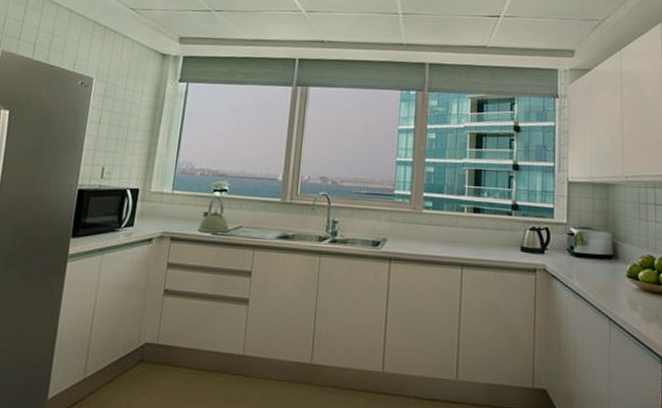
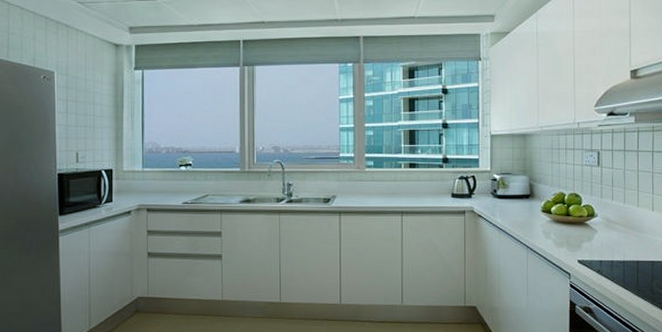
kettle: present [198,198,230,234] -> none [170,172,198,203]

